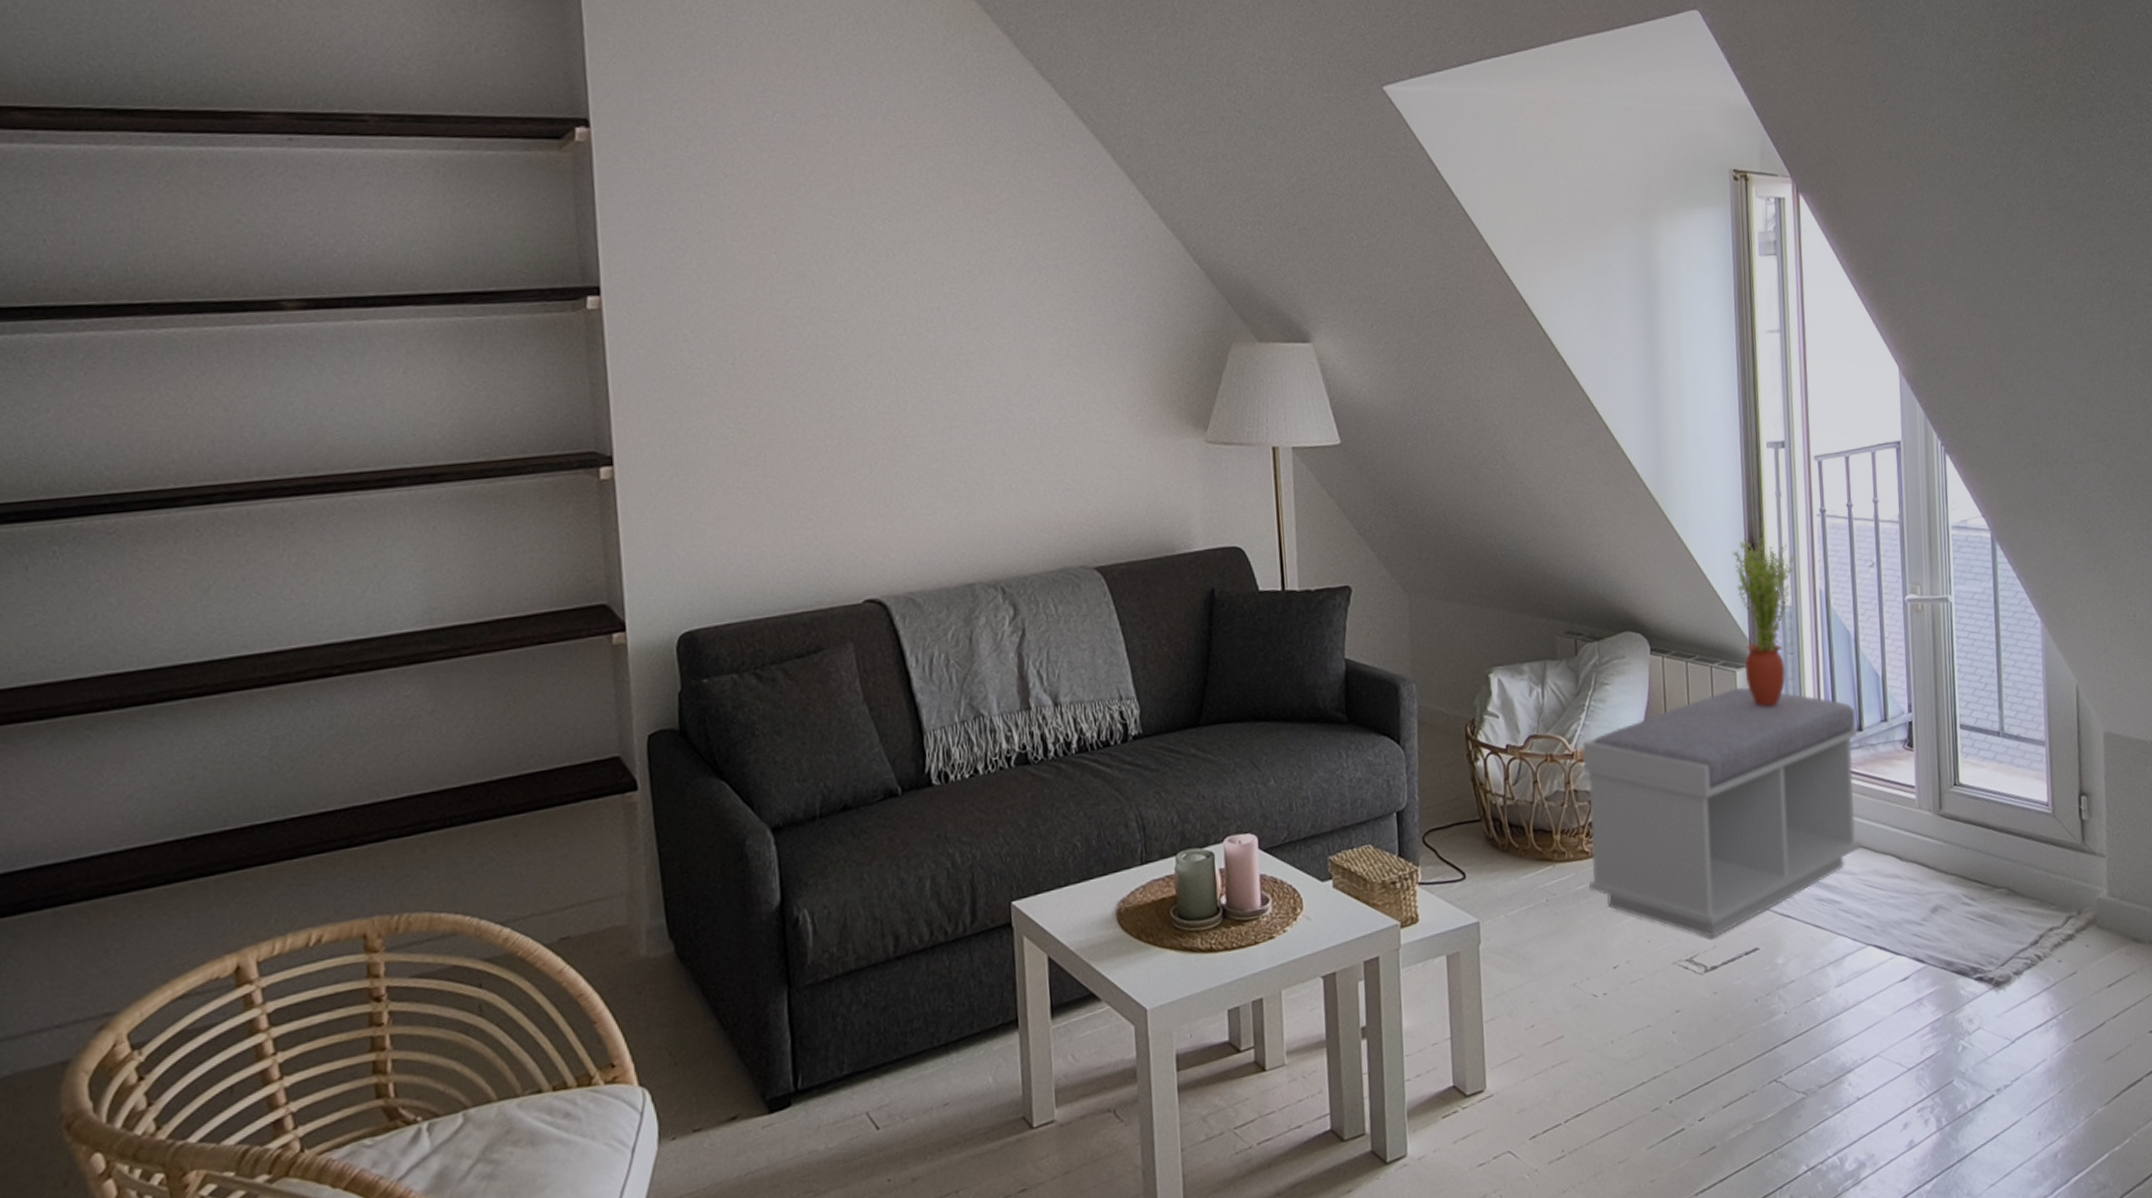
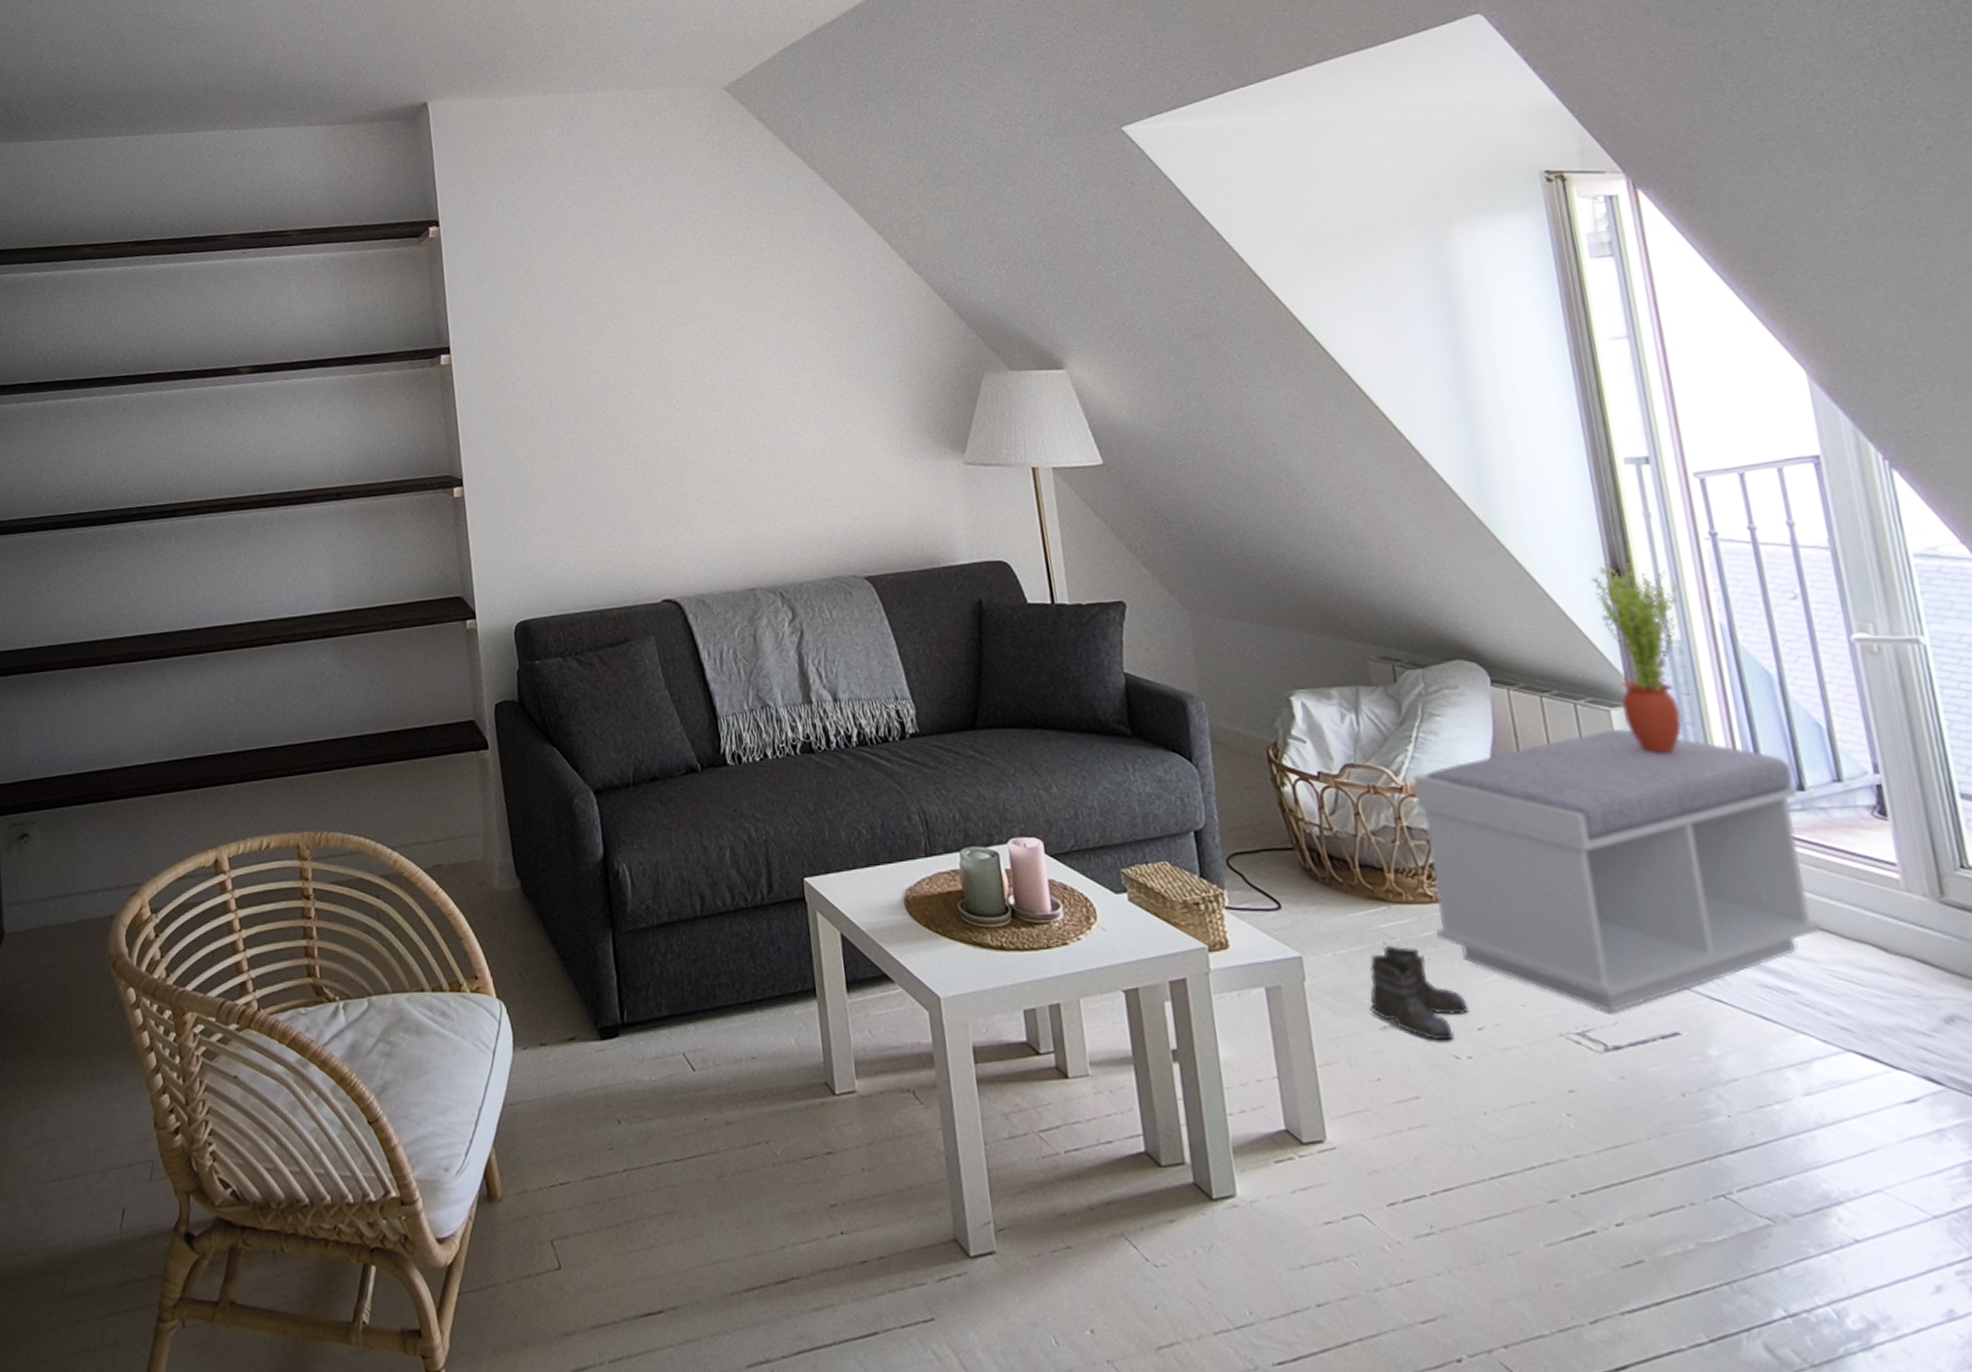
boots: none [1531,901,1609,983] -> present [1370,945,1470,1041]

